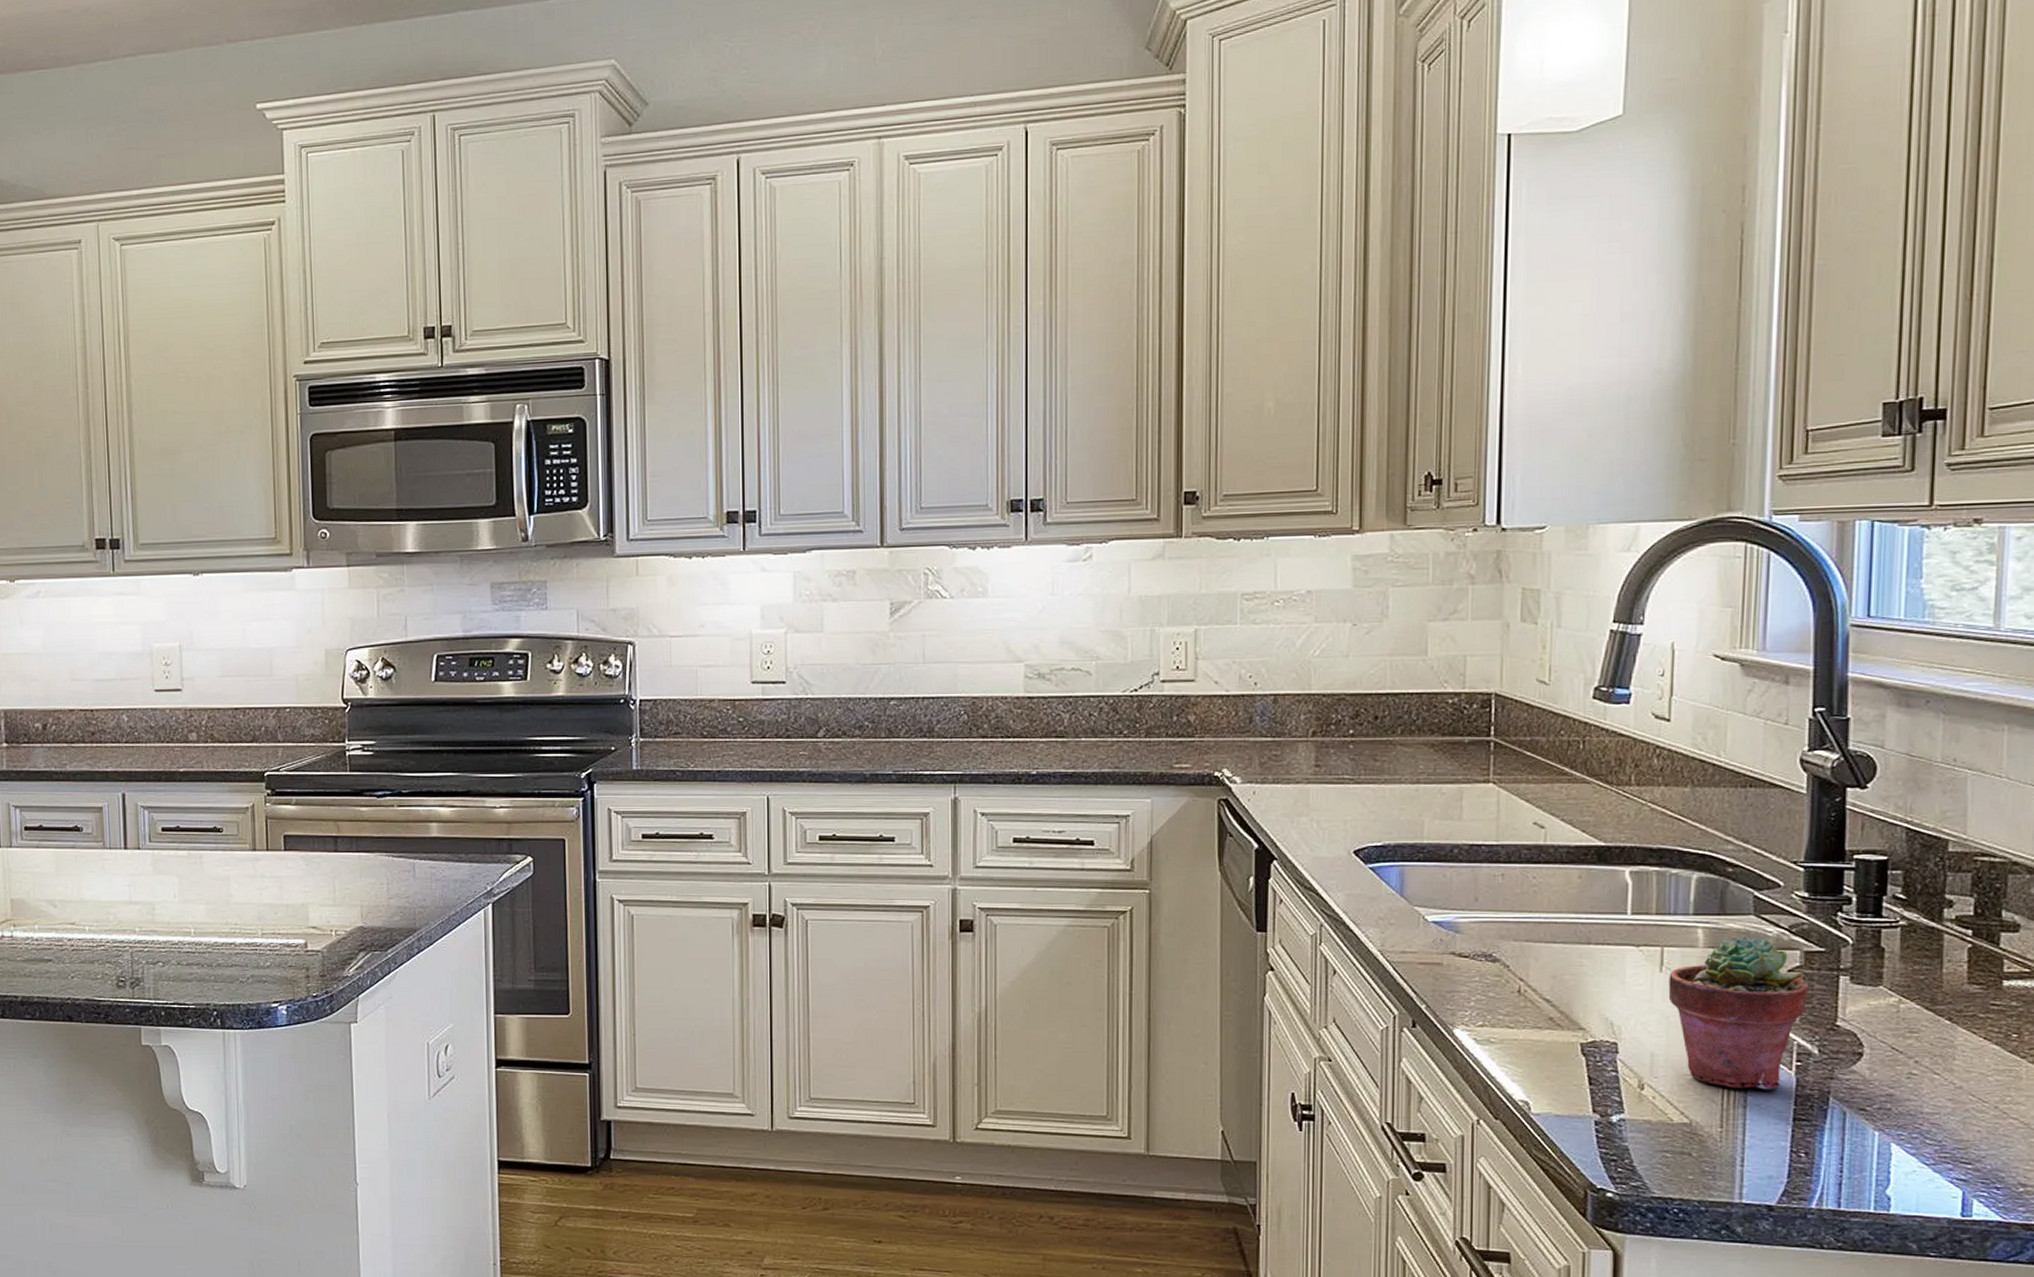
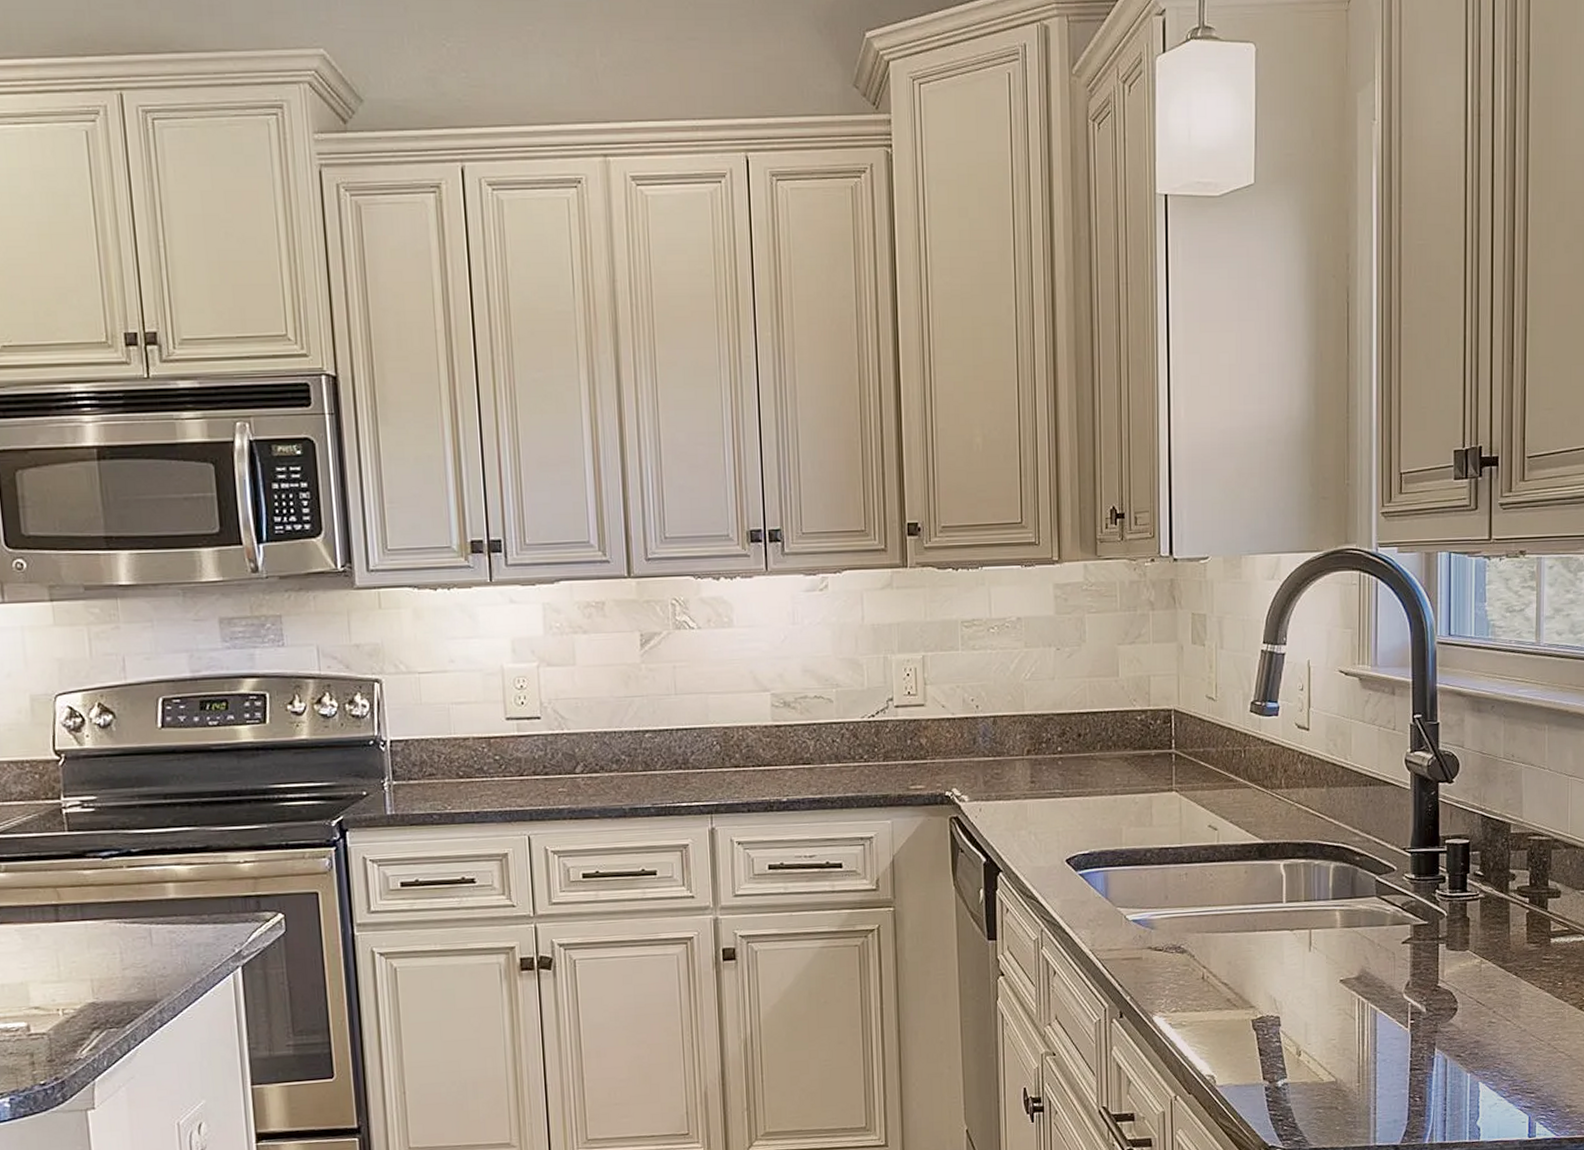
potted succulent: present [1668,935,1809,1090] -> none [1316,914,1417,1048]

